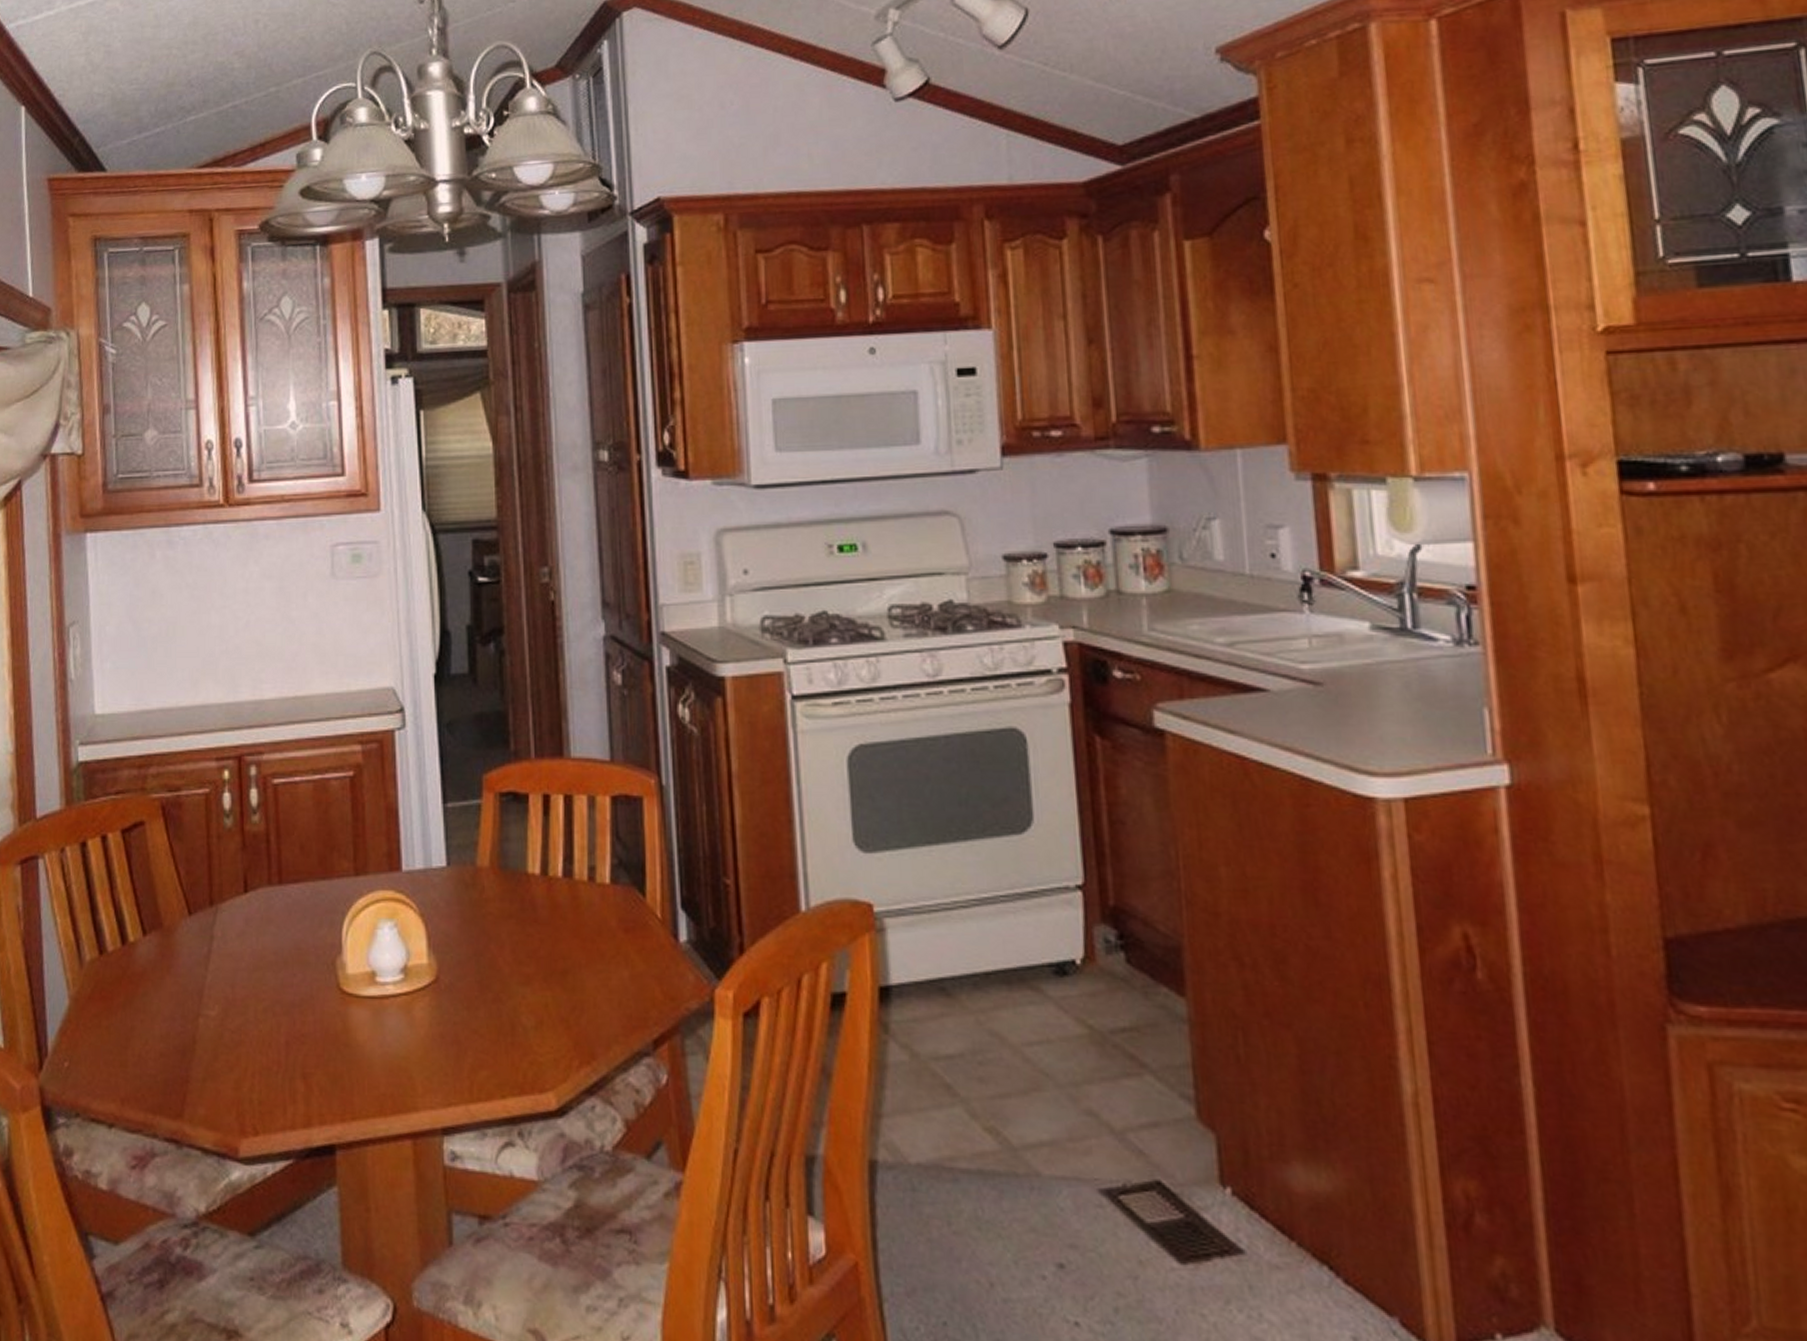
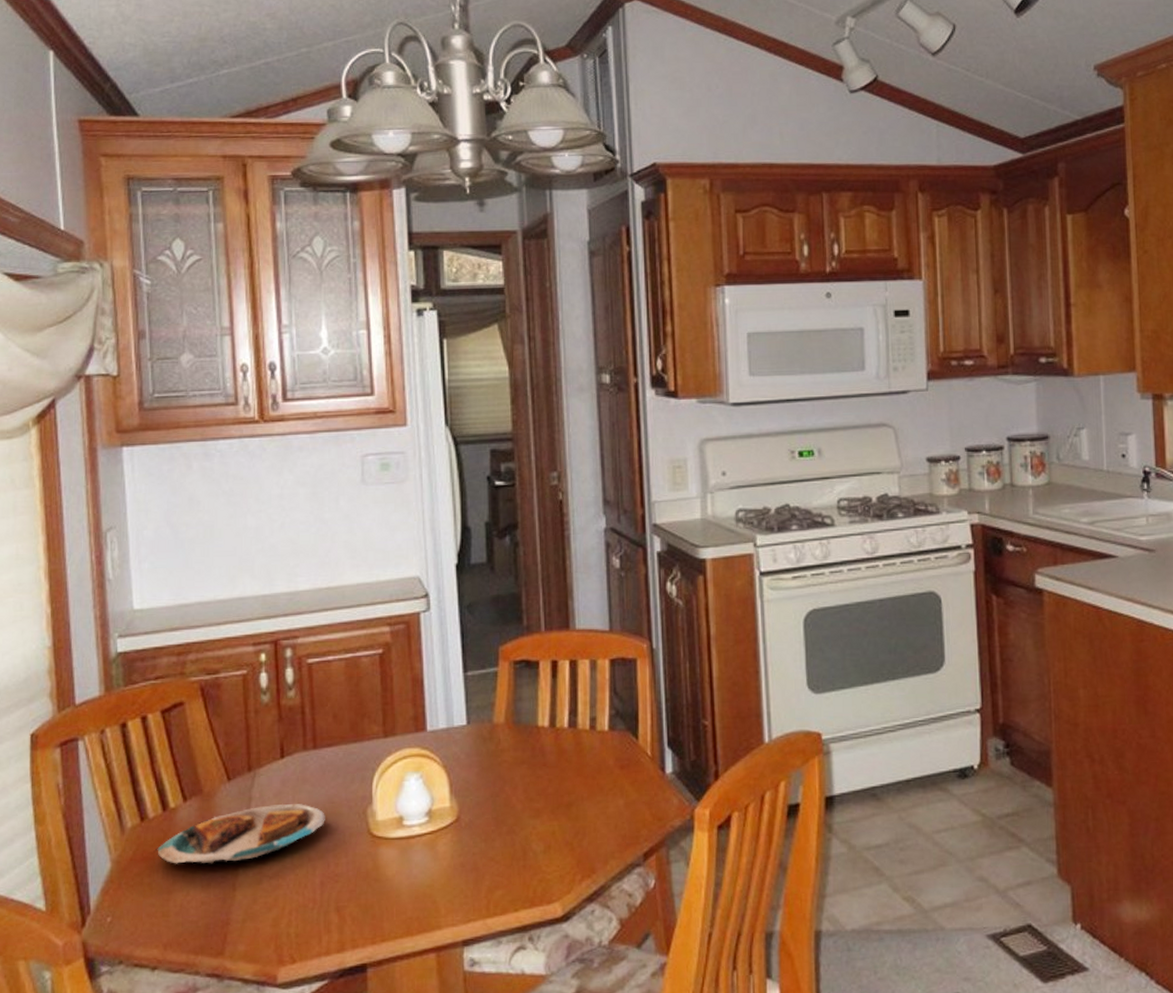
plate: none [114,946,291,1010] -> present [156,804,325,864]

